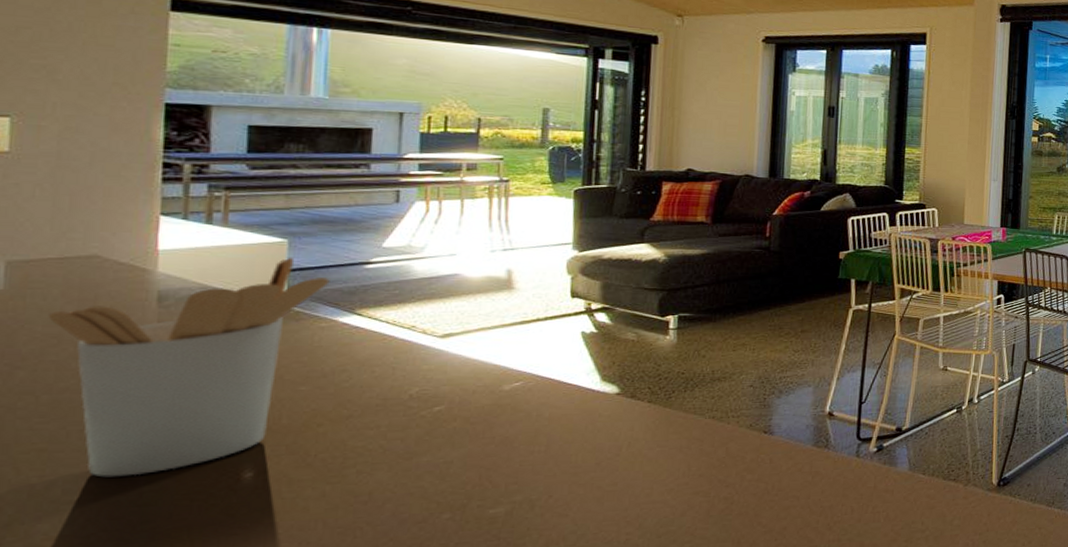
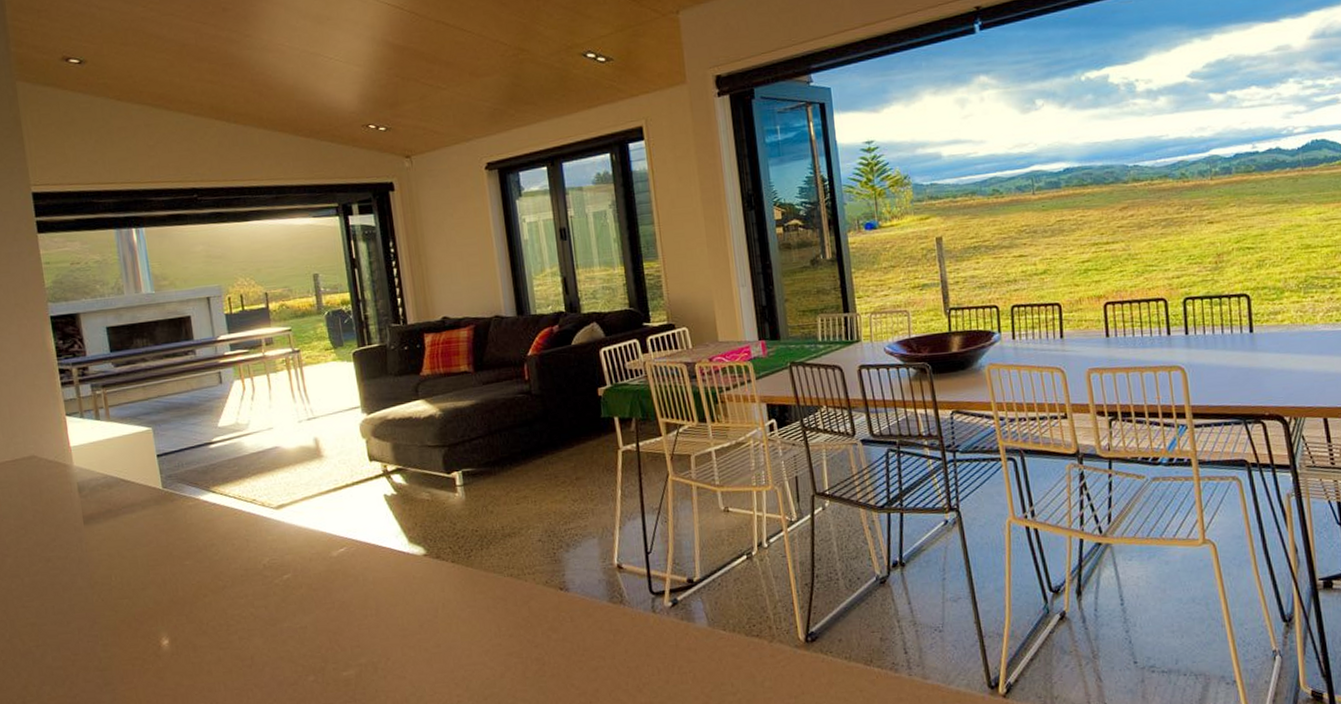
utensil holder: present [48,257,330,478] -> none [15,443,188,646]

